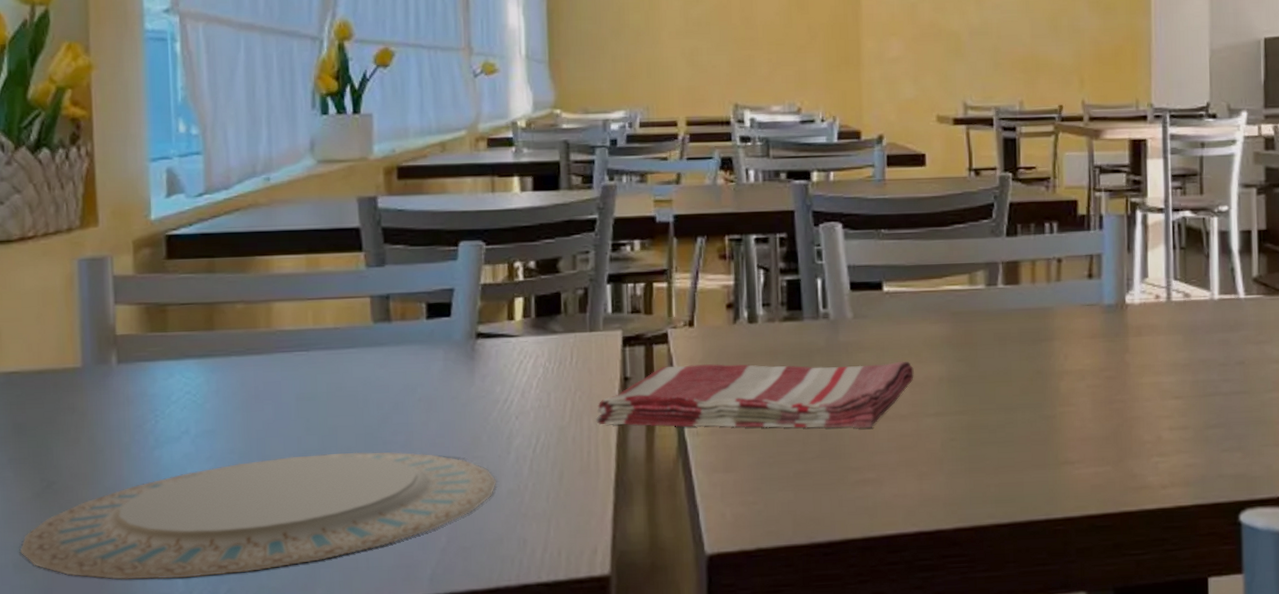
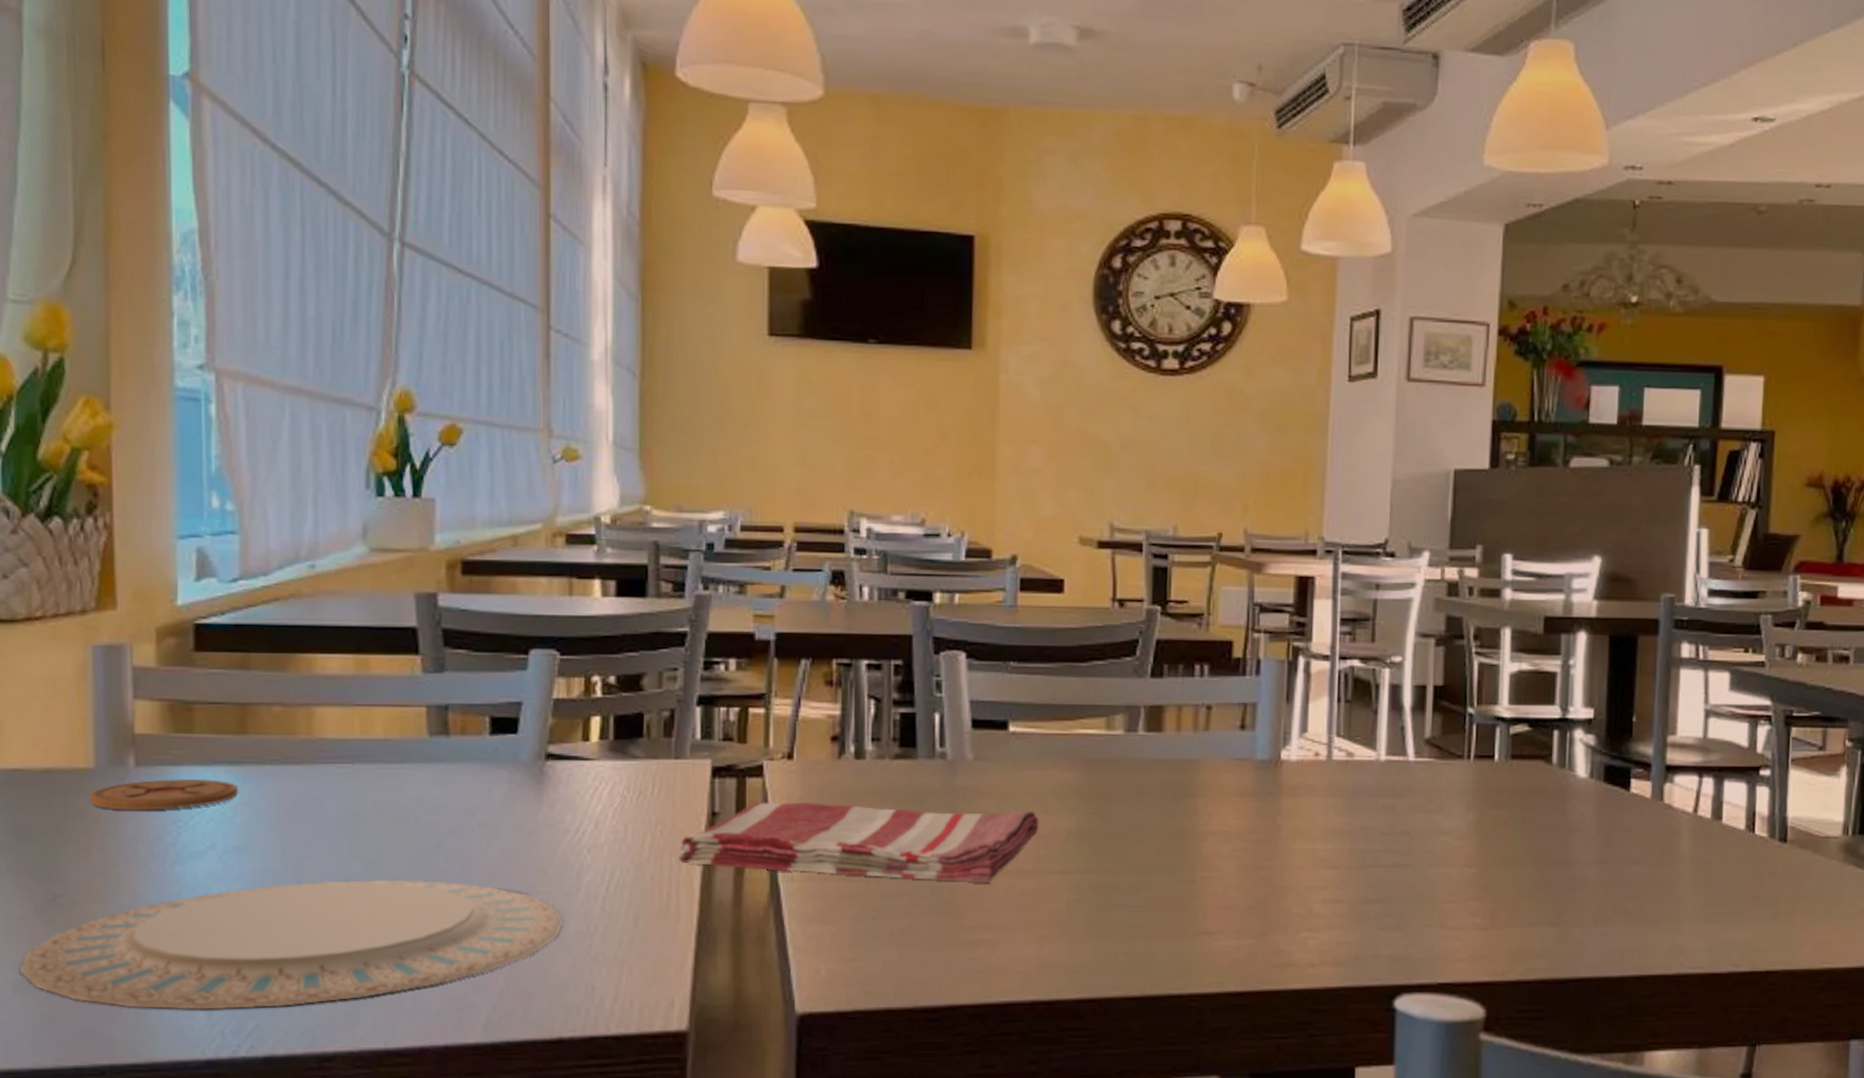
coaster: none [77,371,208,404] -> present [89,778,239,811]

